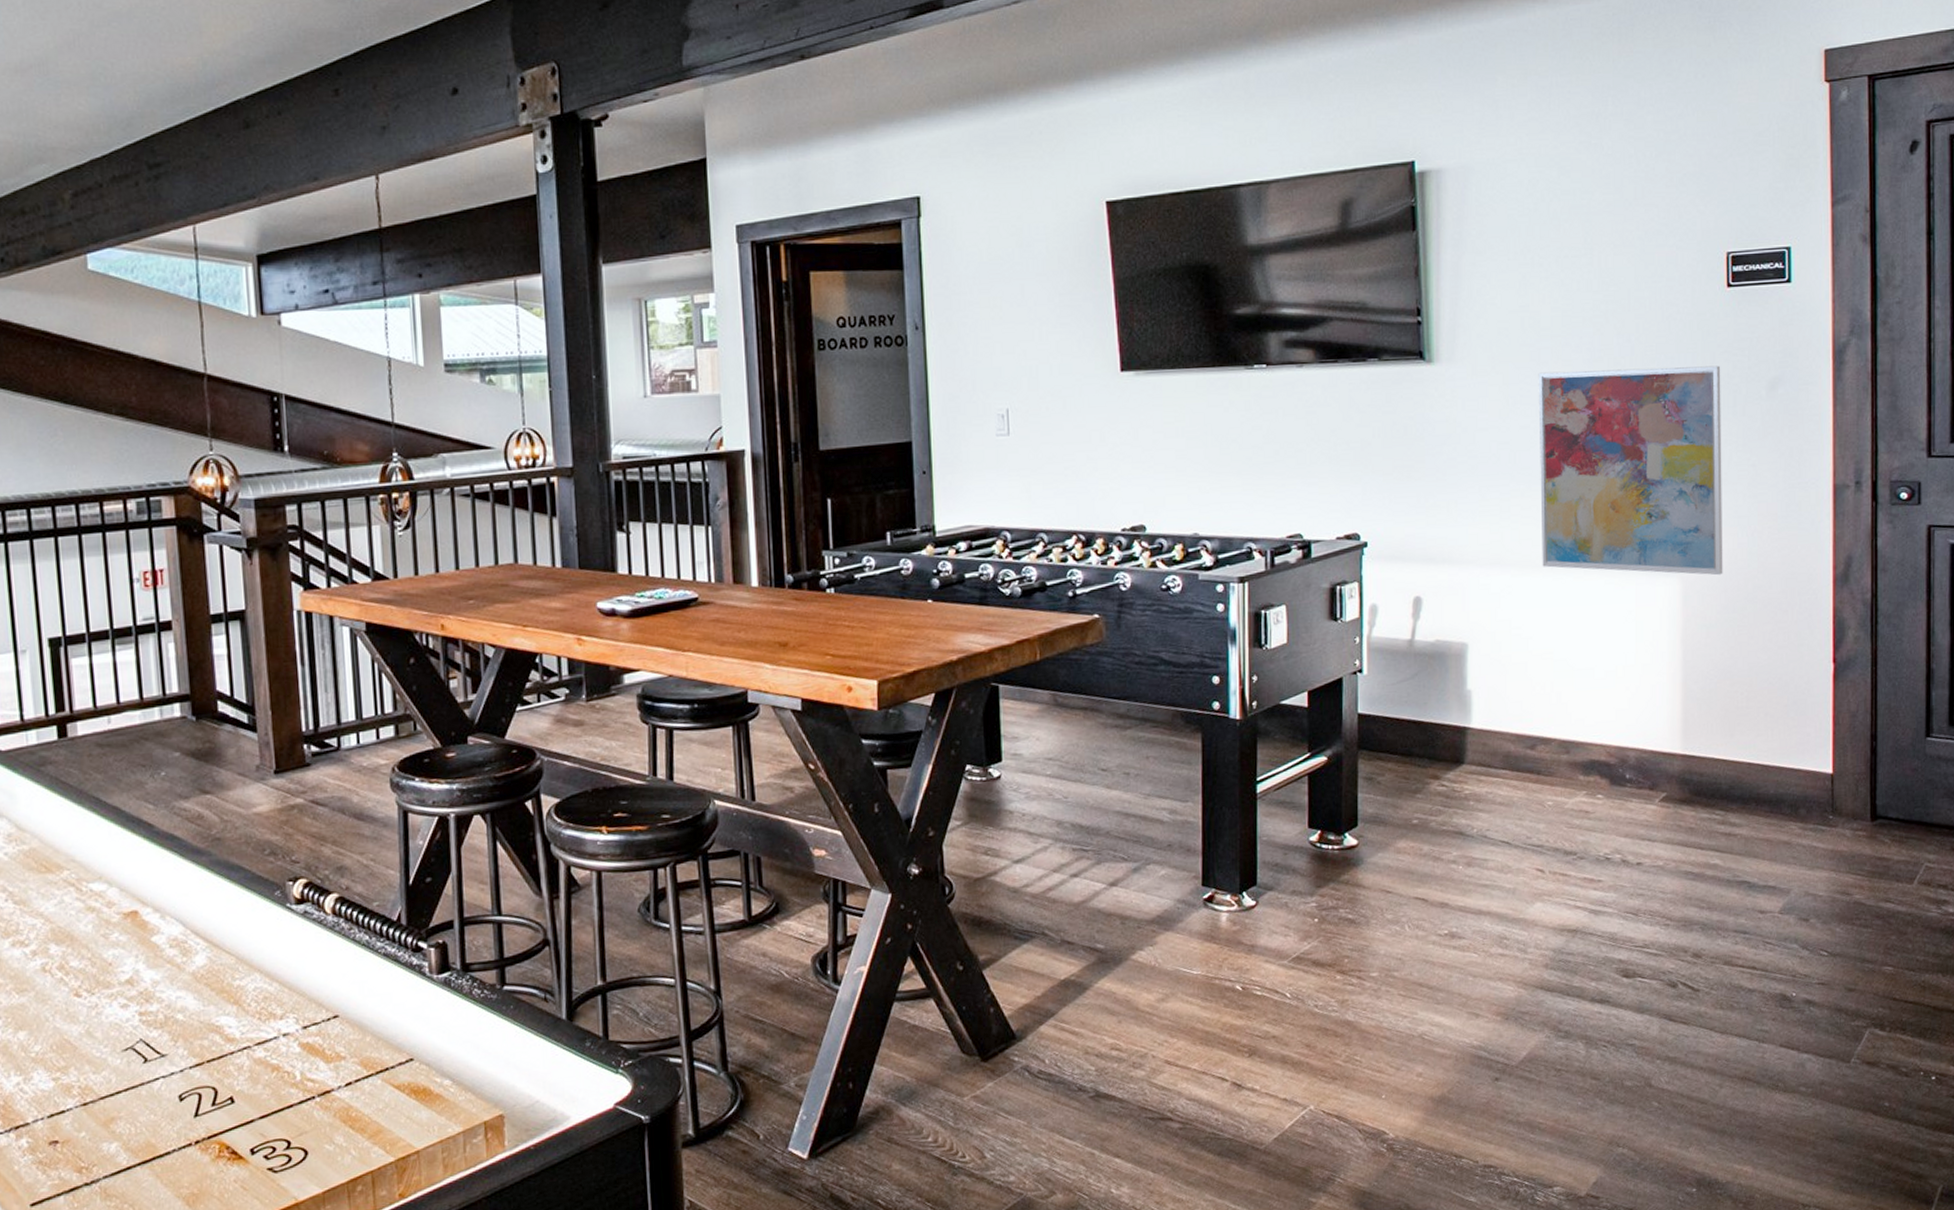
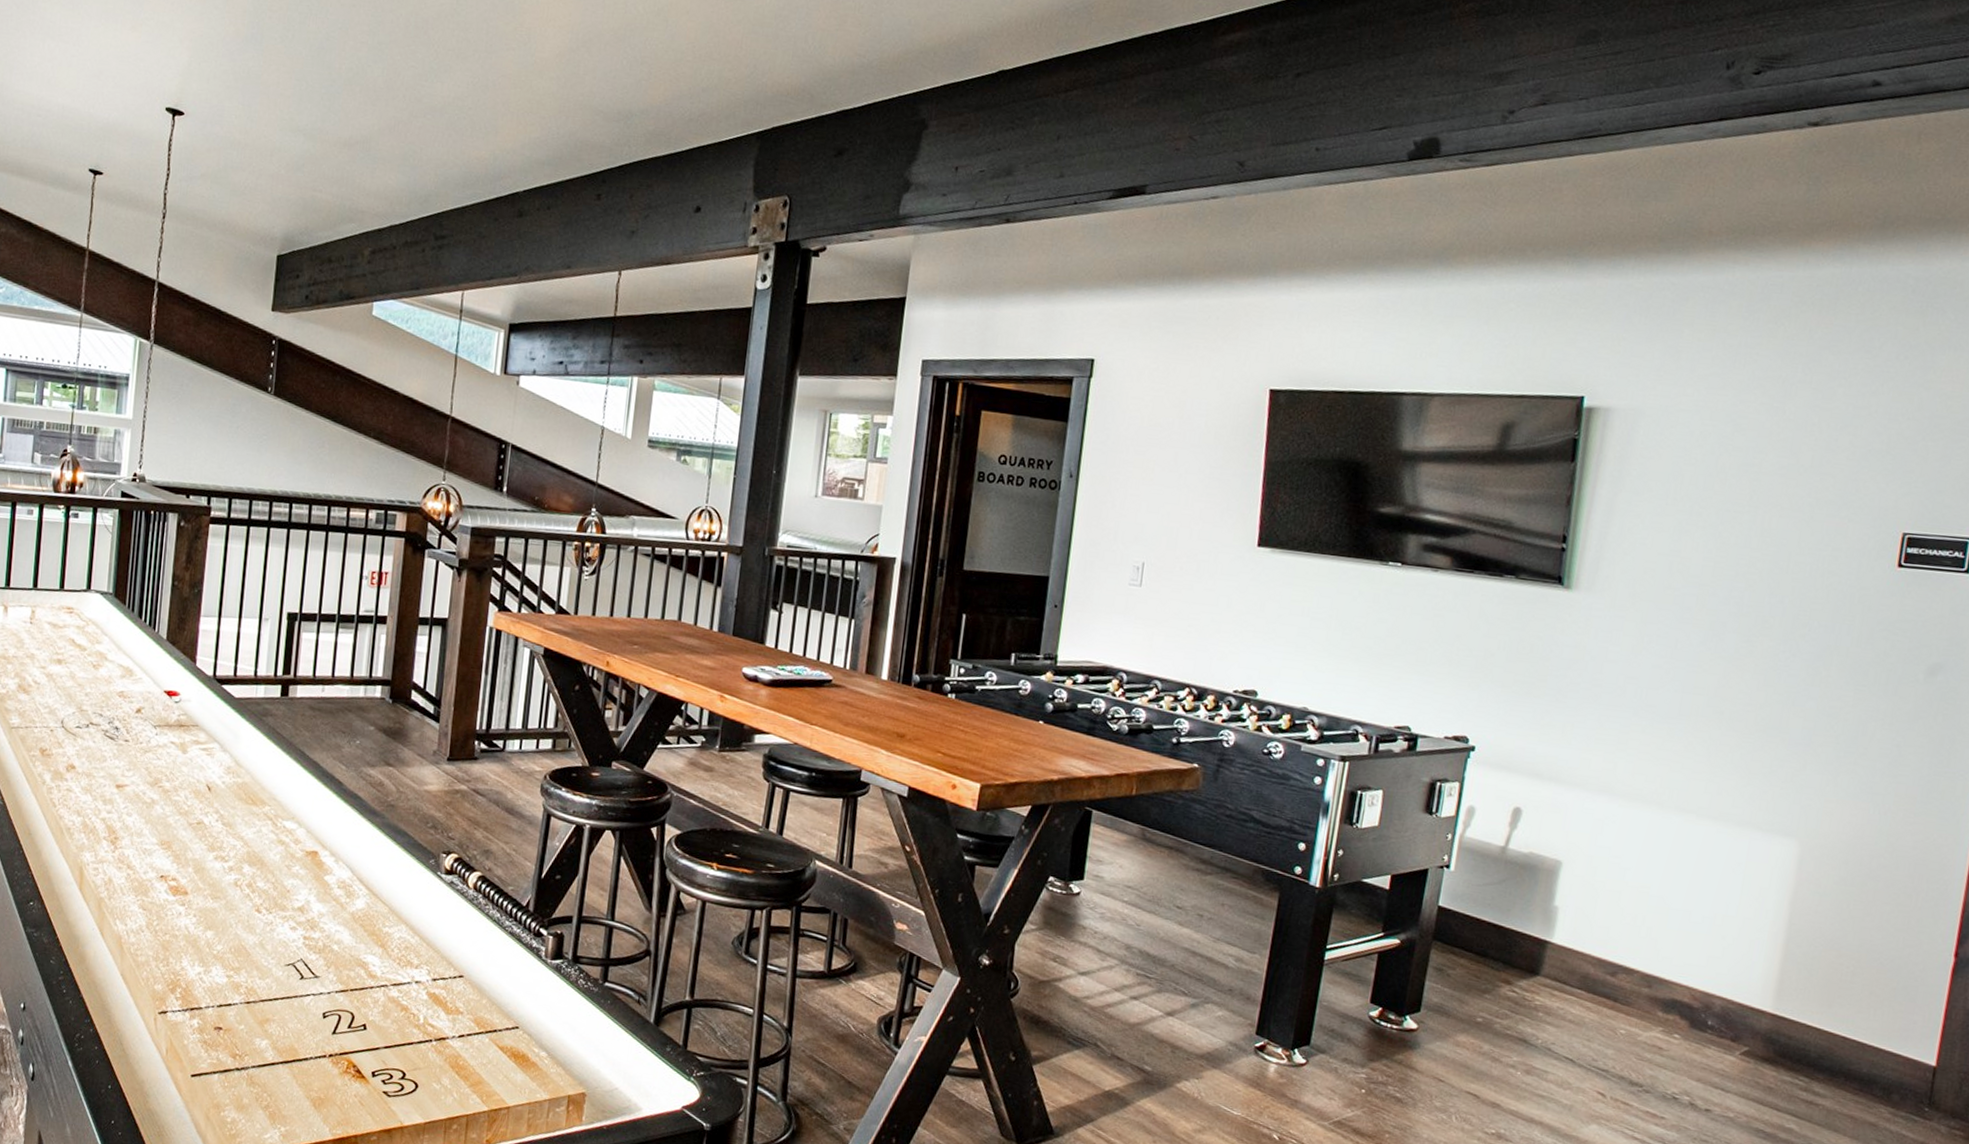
wall art: present [1538,365,1723,576] -> none [1652,617,1878,847]

